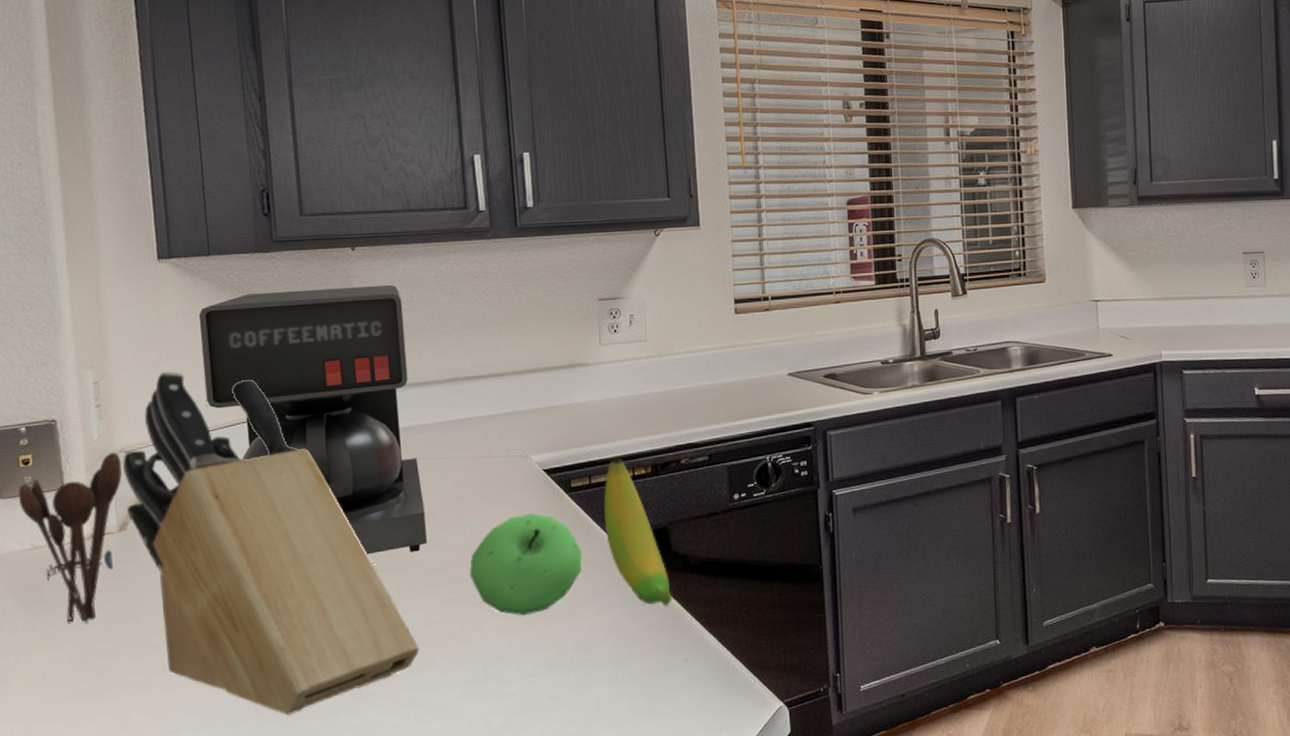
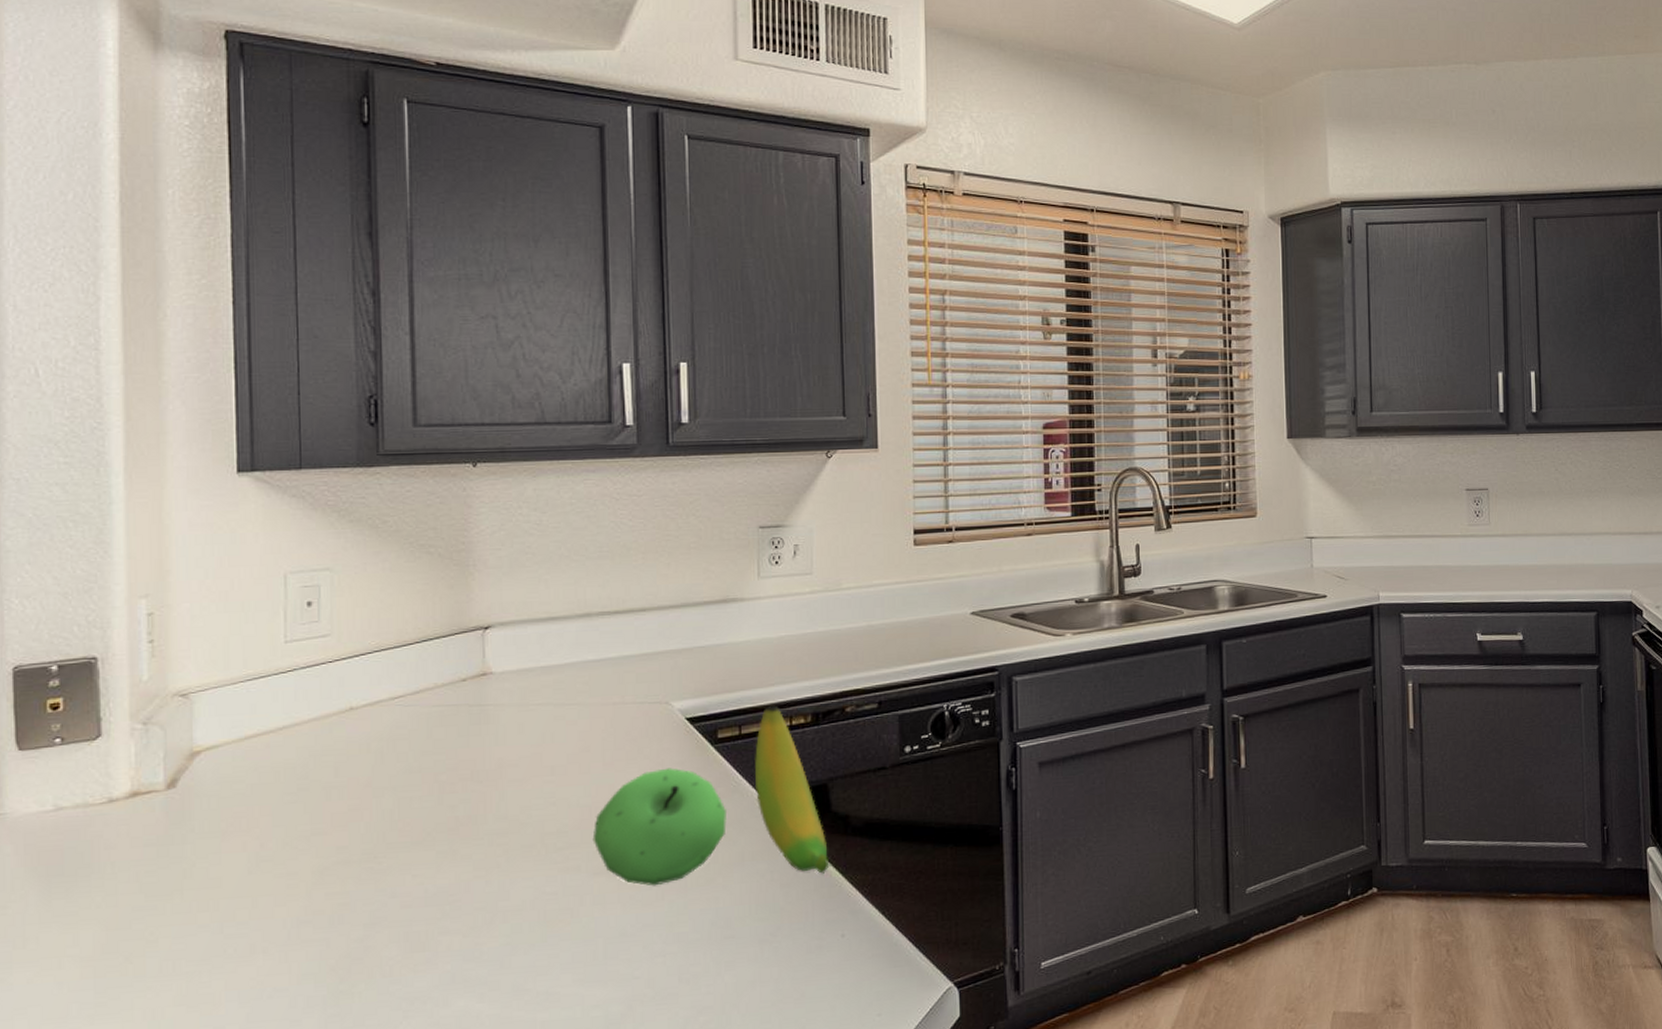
utensil holder: present [18,453,122,624] -> none [41,696,176,900]
knife block: present [122,371,420,715] -> none [176,601,529,1006]
coffee maker: present [198,284,427,555] -> none [283,506,544,816]

